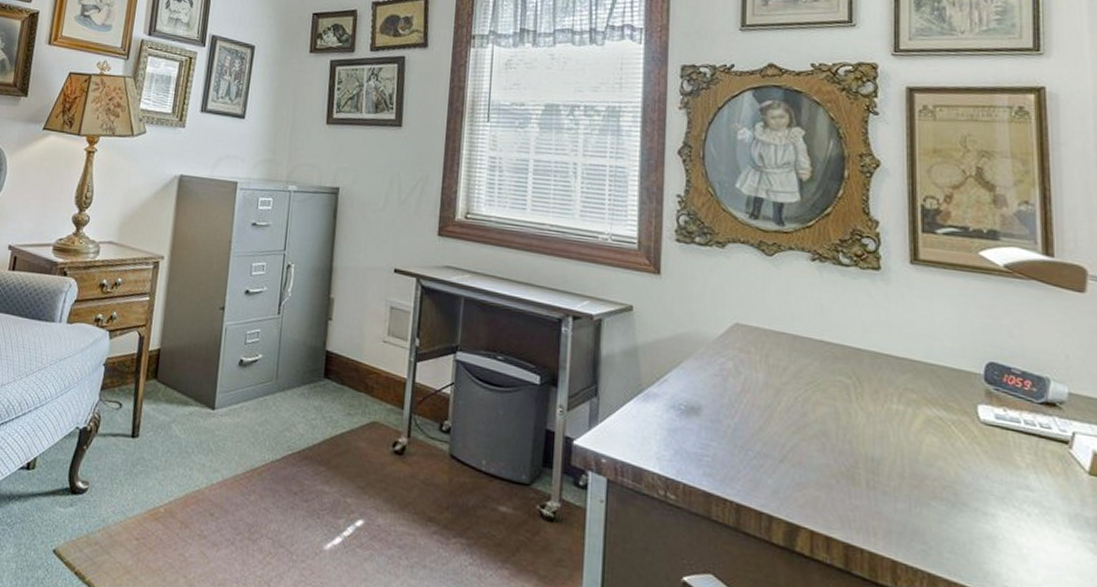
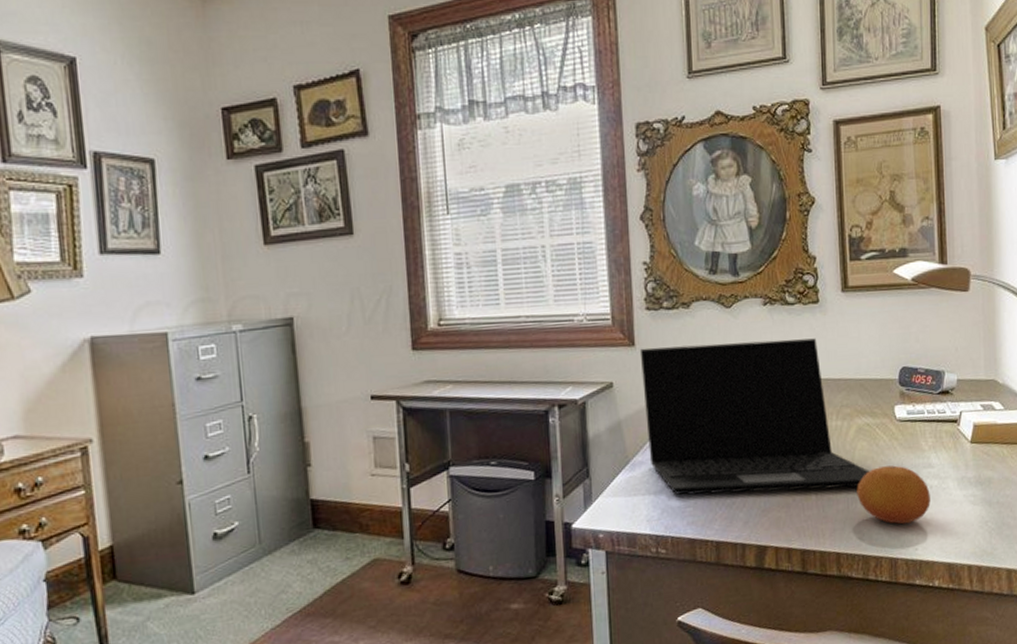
laptop: none [665,278,942,488] -> present [639,338,870,495]
fruit: none [922,471,1028,552] -> present [857,465,931,524]

